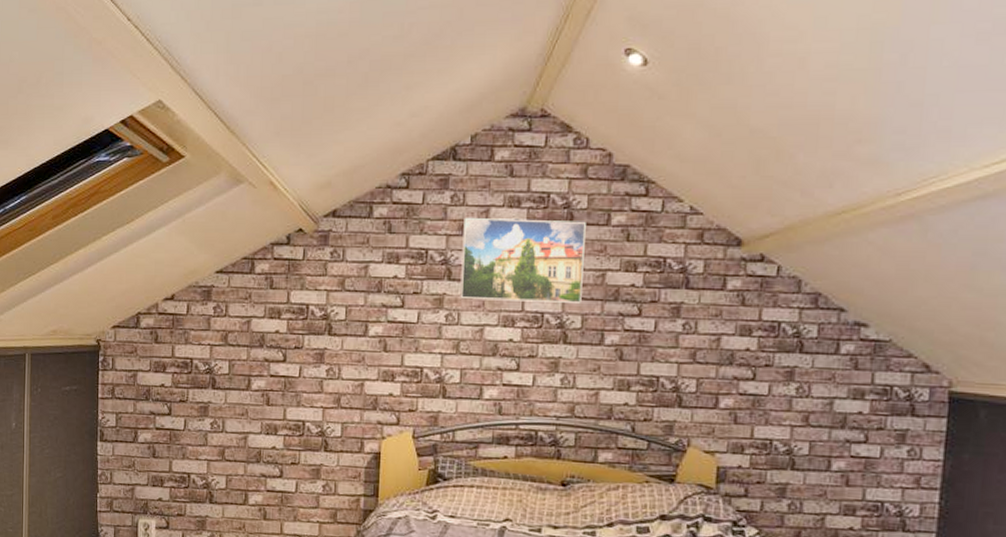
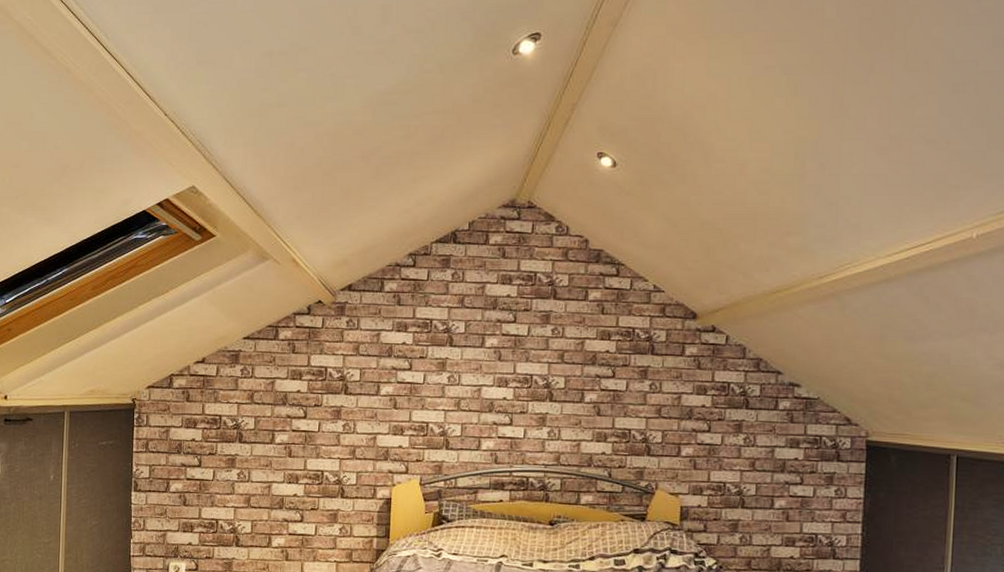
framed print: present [460,217,586,303] -> none [460,292,567,367]

